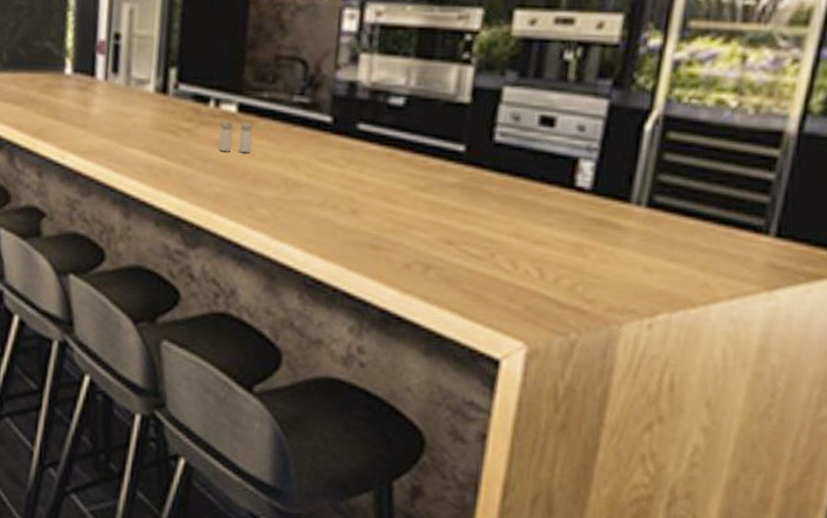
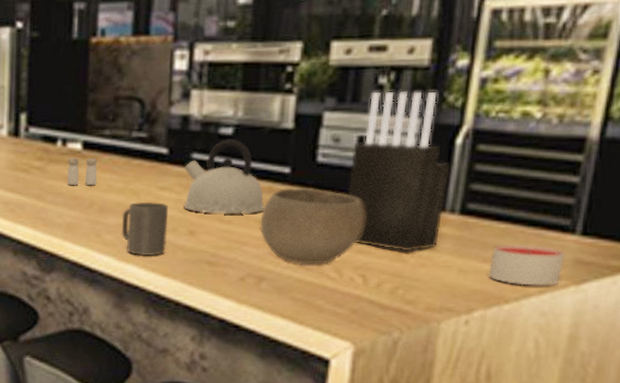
mug: none [277,173,330,236] -> present [122,201,169,256]
kettle: none [345,110,435,195] -> present [183,139,264,215]
bowl: none [429,168,544,255] -> present [260,187,364,265]
knife block: none [526,67,638,246] -> present [347,91,451,252]
candle: none [675,242,758,291] -> present [489,243,565,286]

